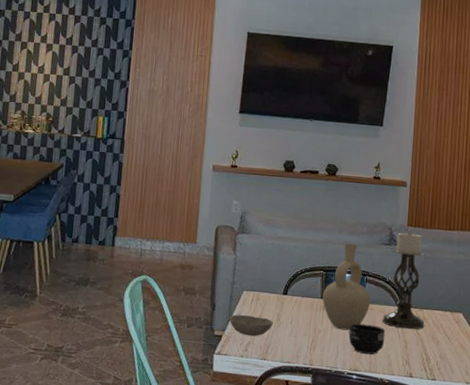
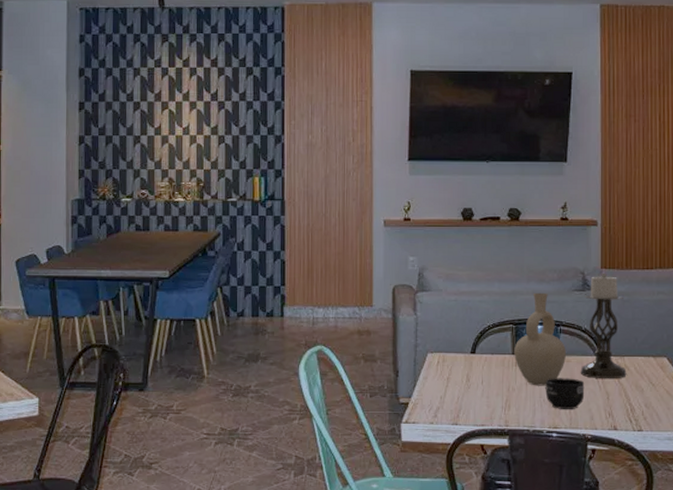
bowl: present [229,314,273,337] -> none [414,379,462,401]

